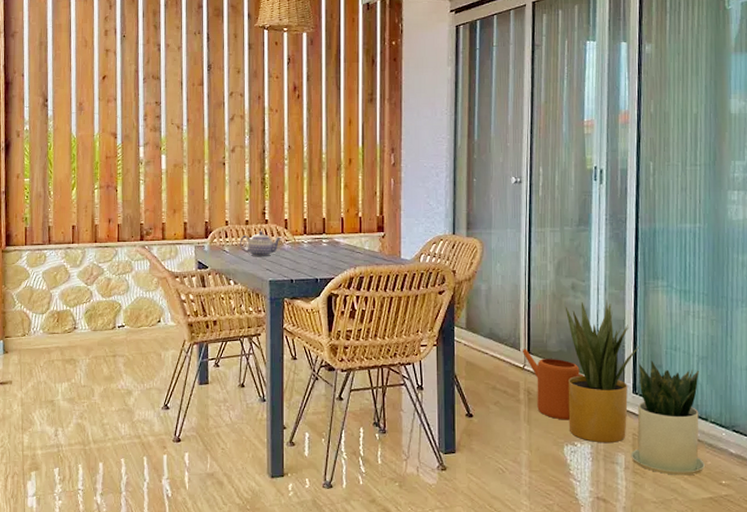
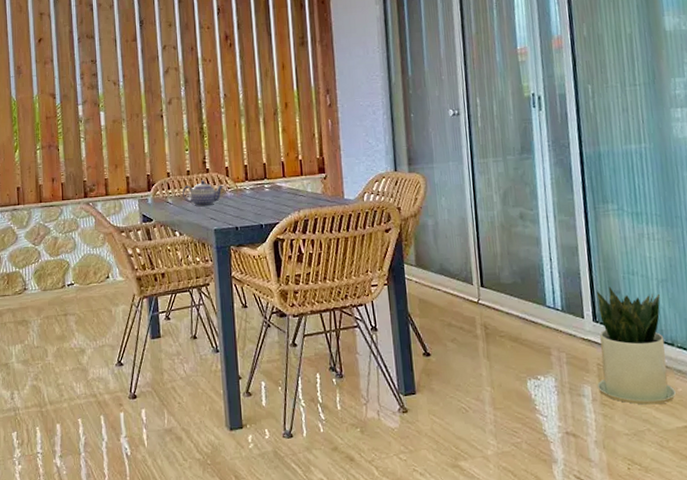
watering can: present [523,349,583,420] -> none [475,282,540,354]
planter: present [565,300,640,442] -> none [515,227,596,375]

